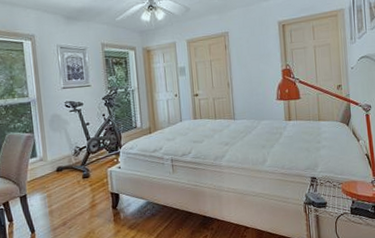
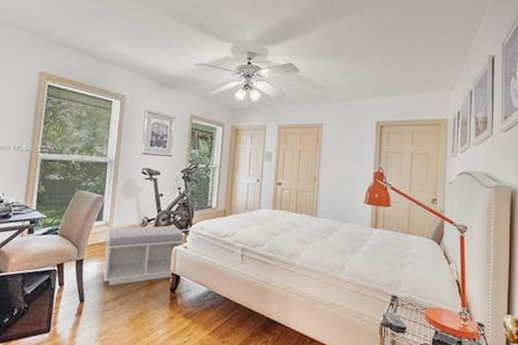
bench: none [42,150,118,213] -> present [102,225,185,285]

